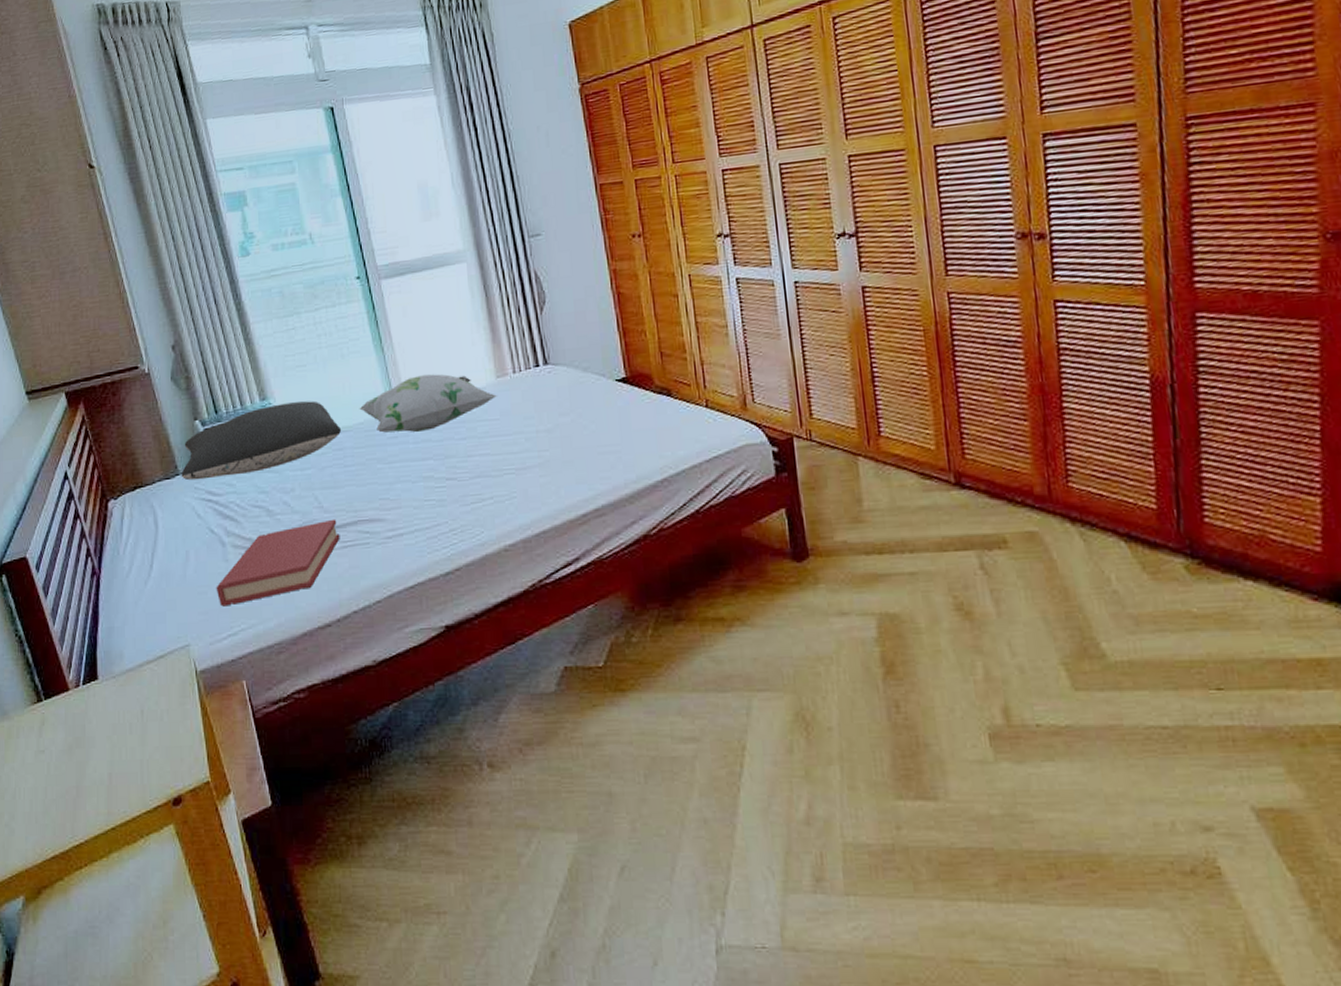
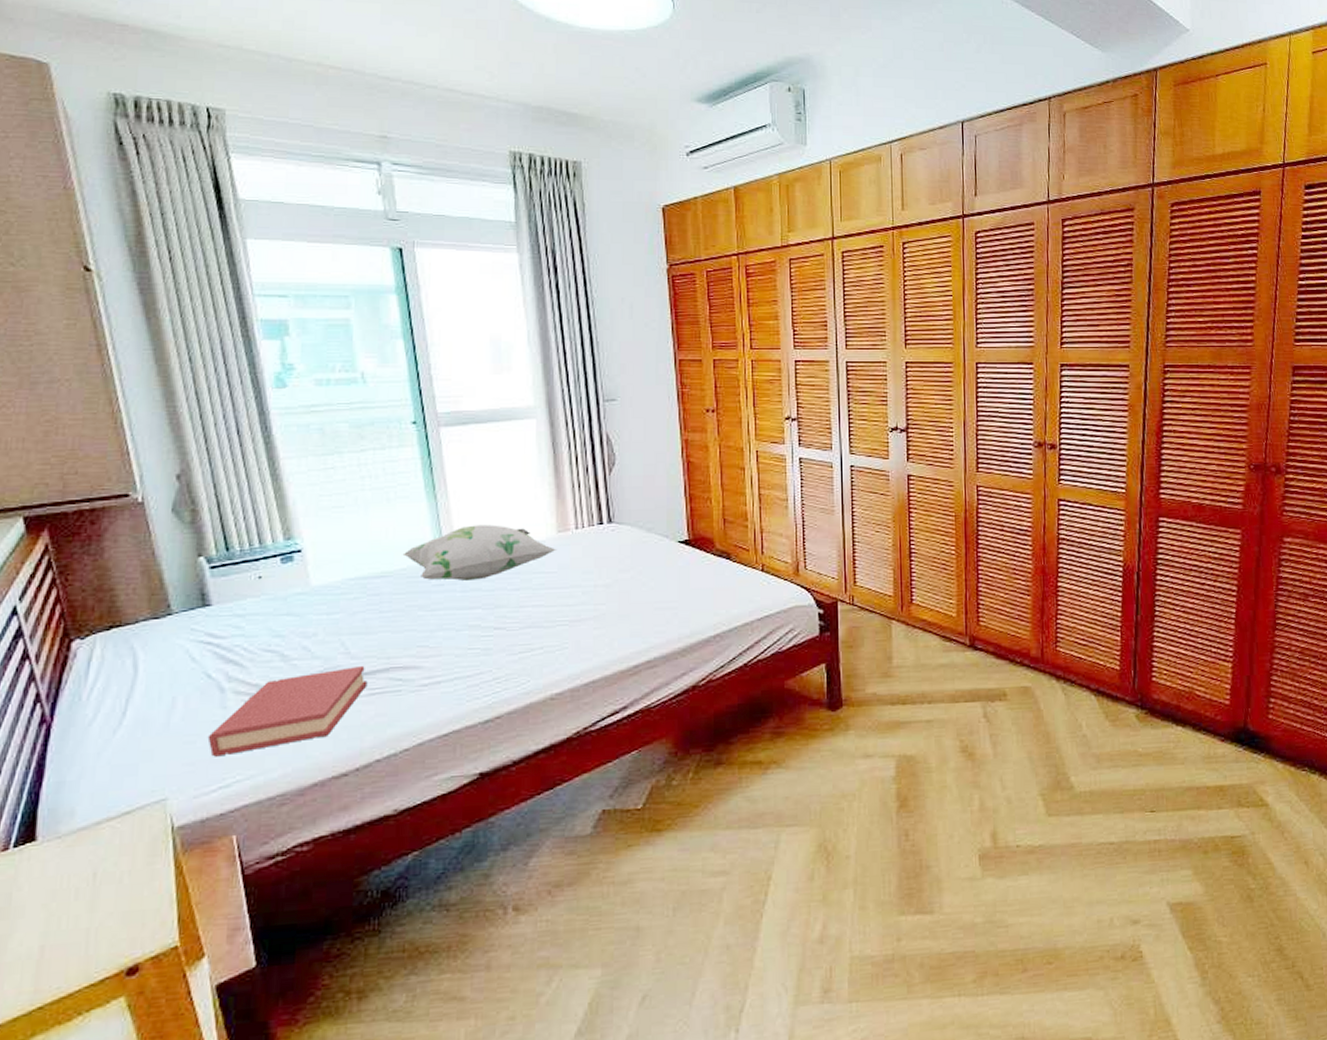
pillow: present [181,400,342,481] -> none [174,543,381,621]

